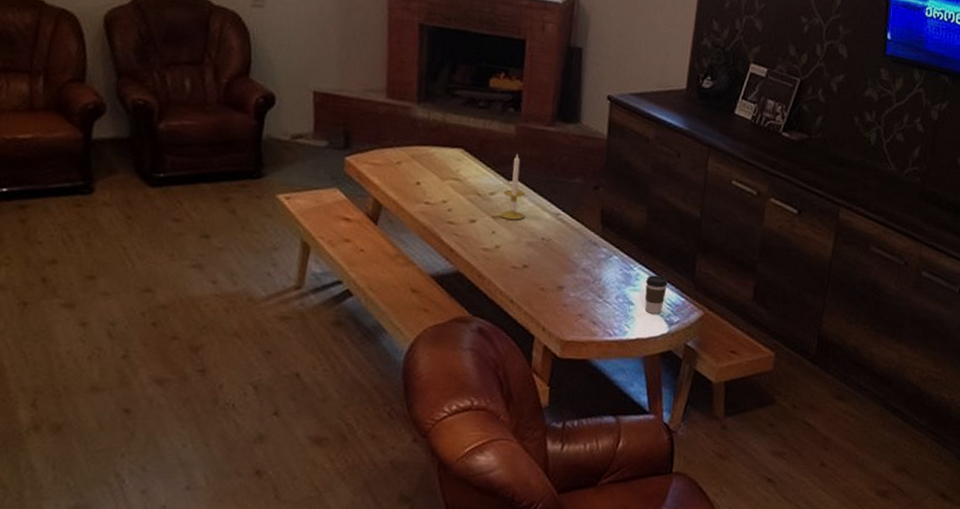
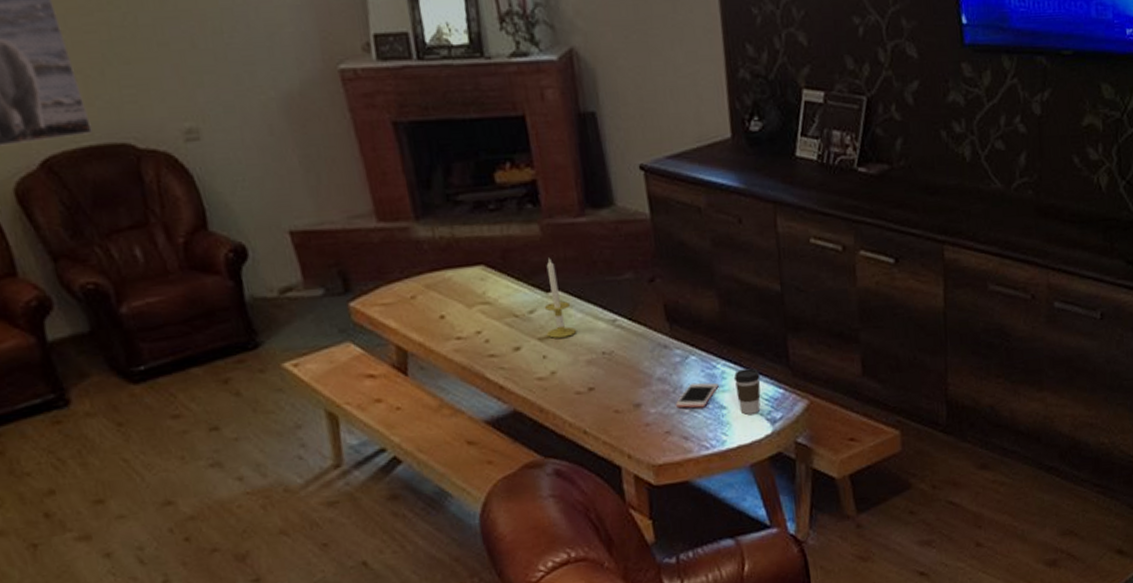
cell phone: none [593,278,632,300] -> present [676,382,719,408]

